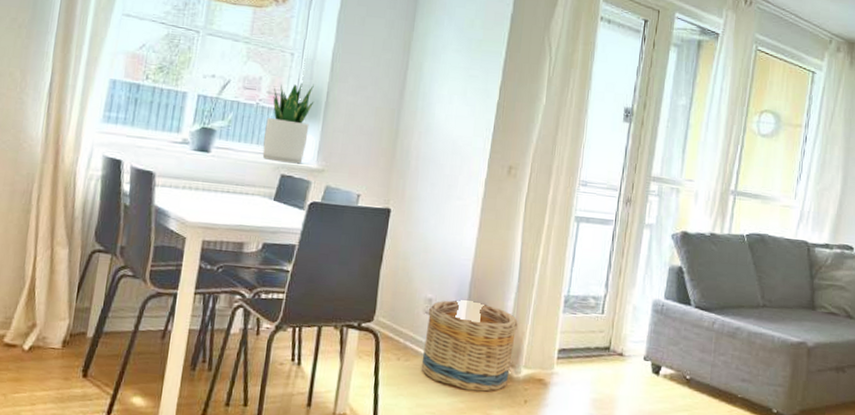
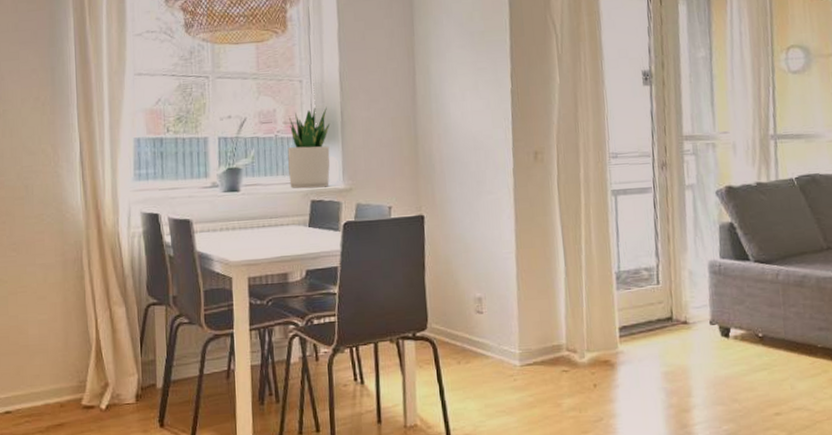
basket: present [421,300,518,392] -> none [479,295,574,383]

